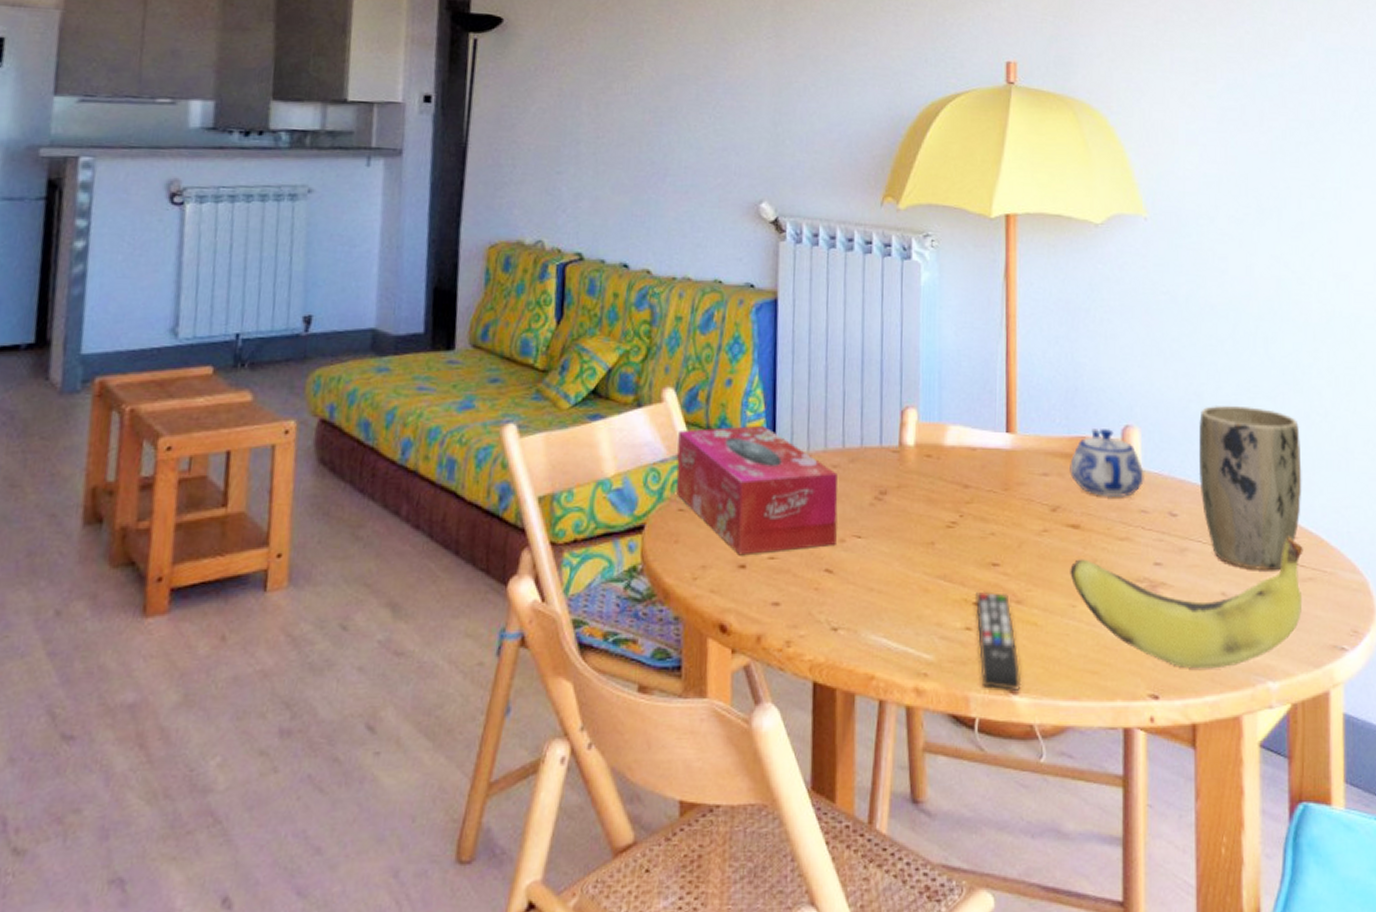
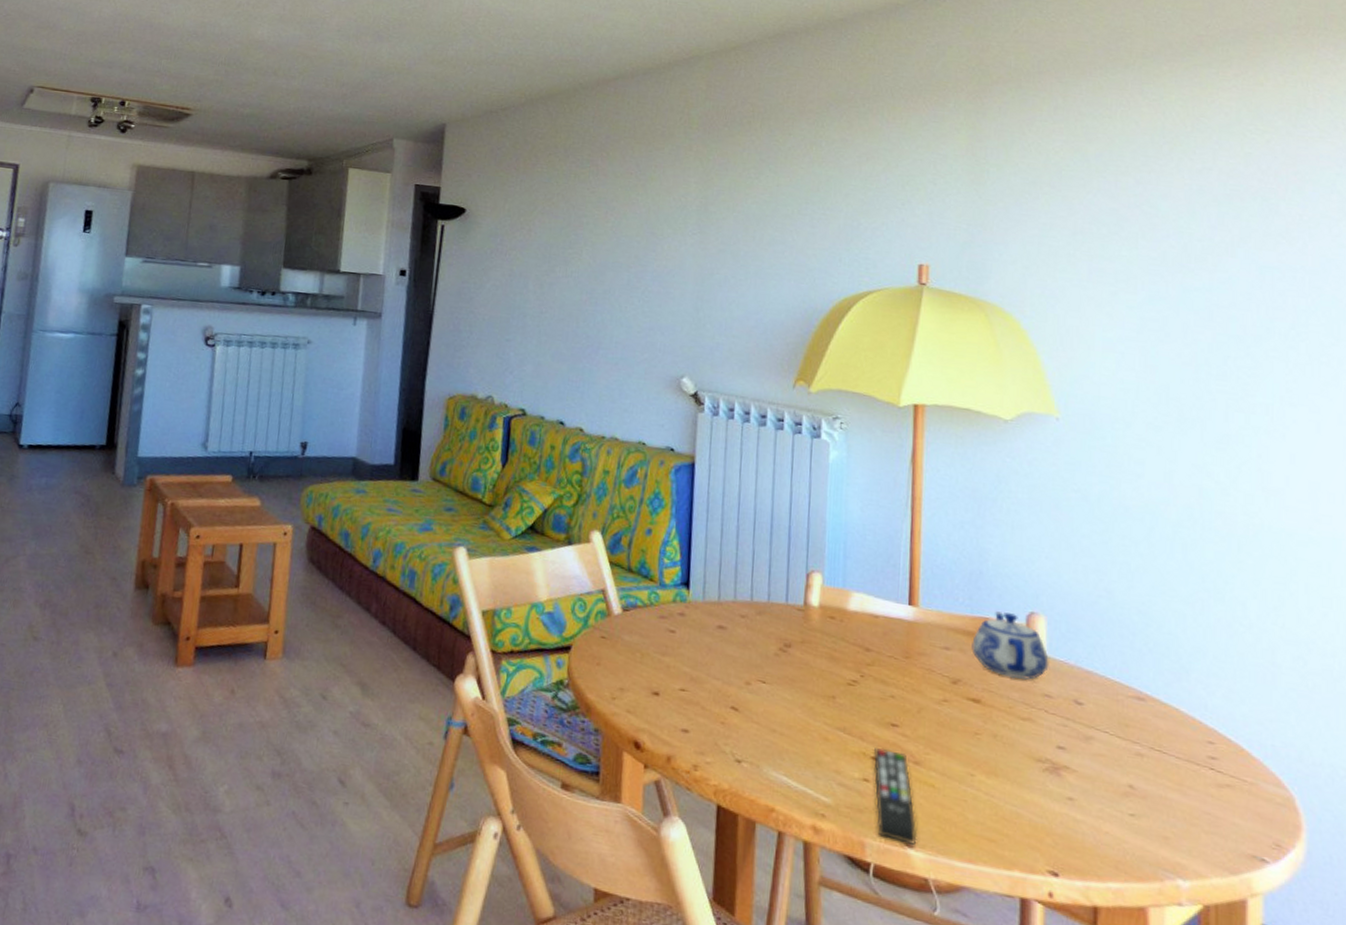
tissue box: present [676,425,838,556] -> none [599,568,746,687]
banana: present [1070,537,1303,669] -> none [969,731,1221,858]
plant pot: present [1198,405,1302,571] -> none [1107,603,1222,773]

